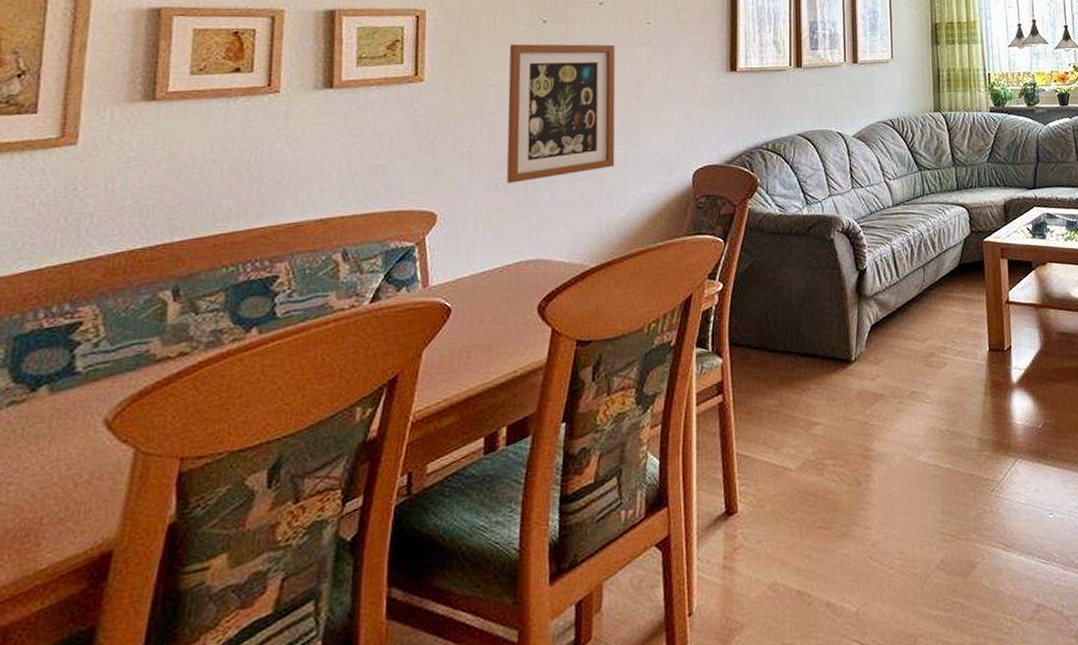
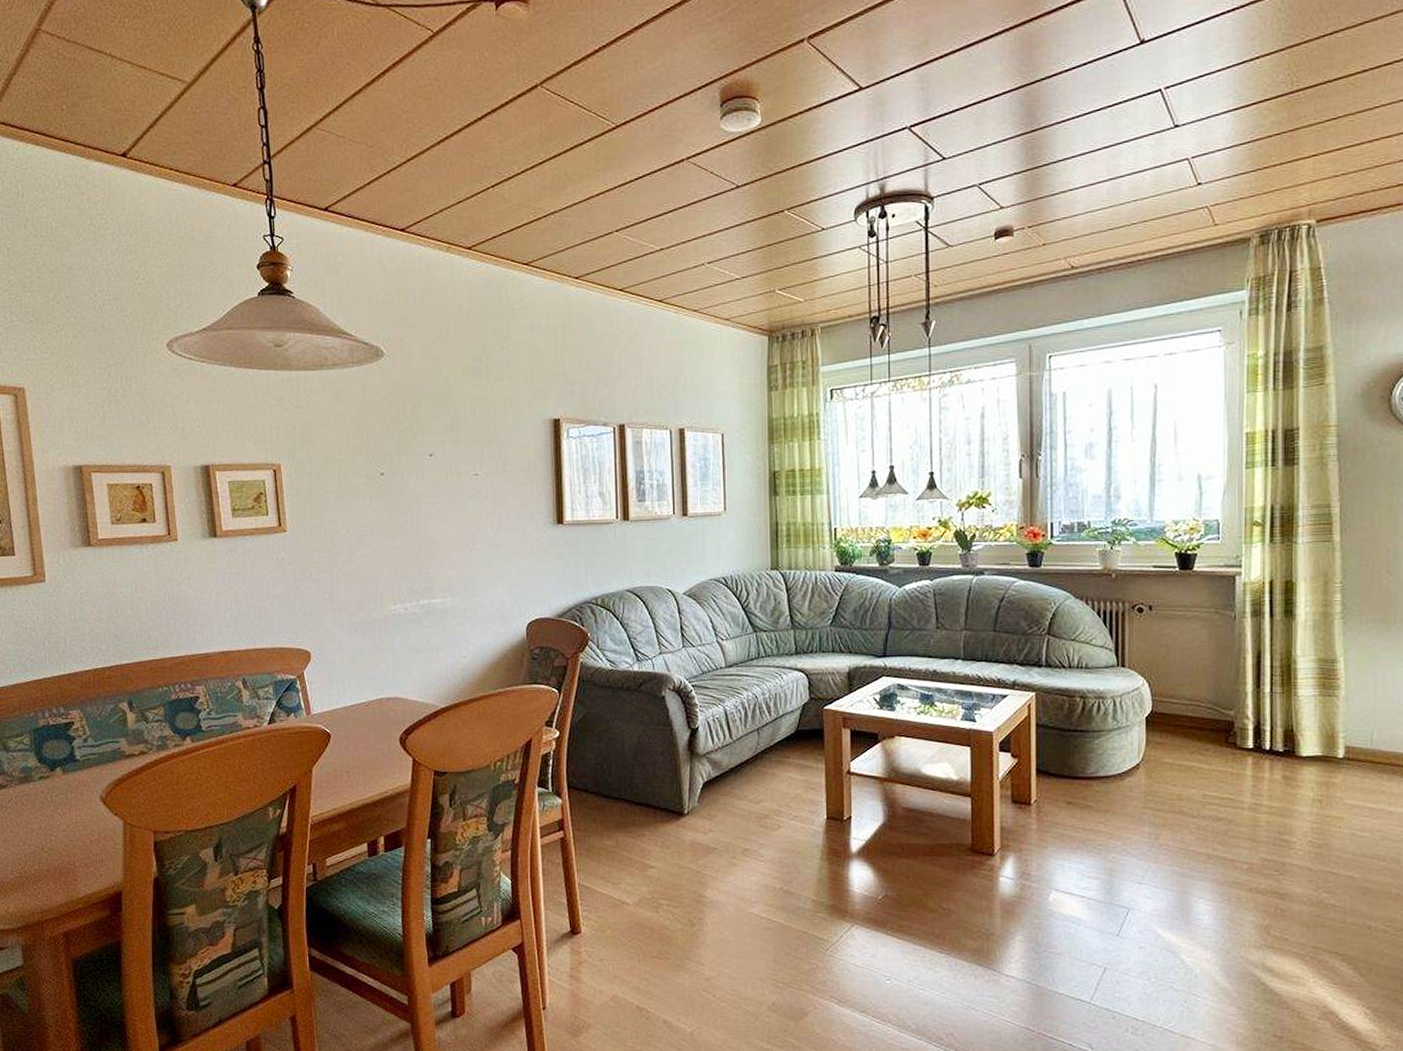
wall art: present [506,44,616,183] -> none [353,496,455,628]

